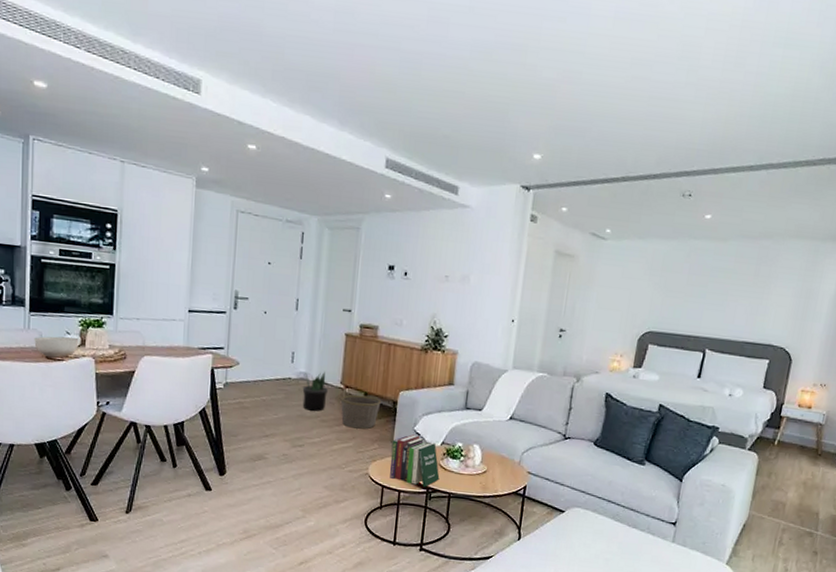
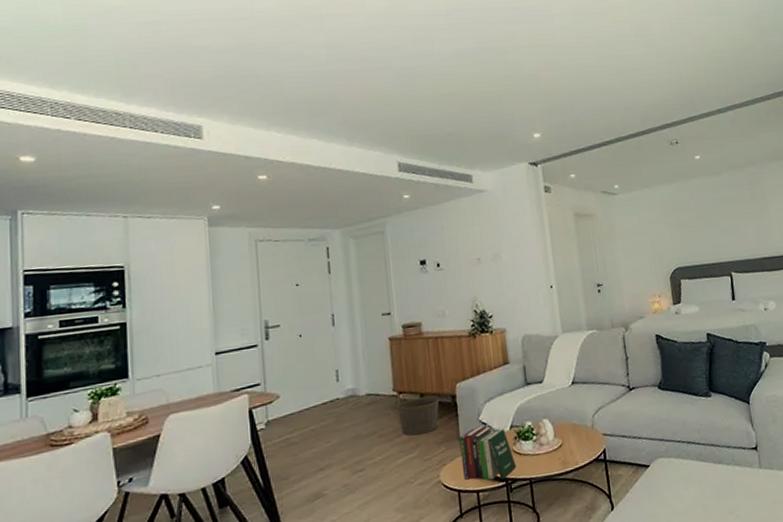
bowl: present [34,336,79,359] -> none [34,414,90,446]
planter: present [302,371,328,411] -> none [353,382,381,429]

